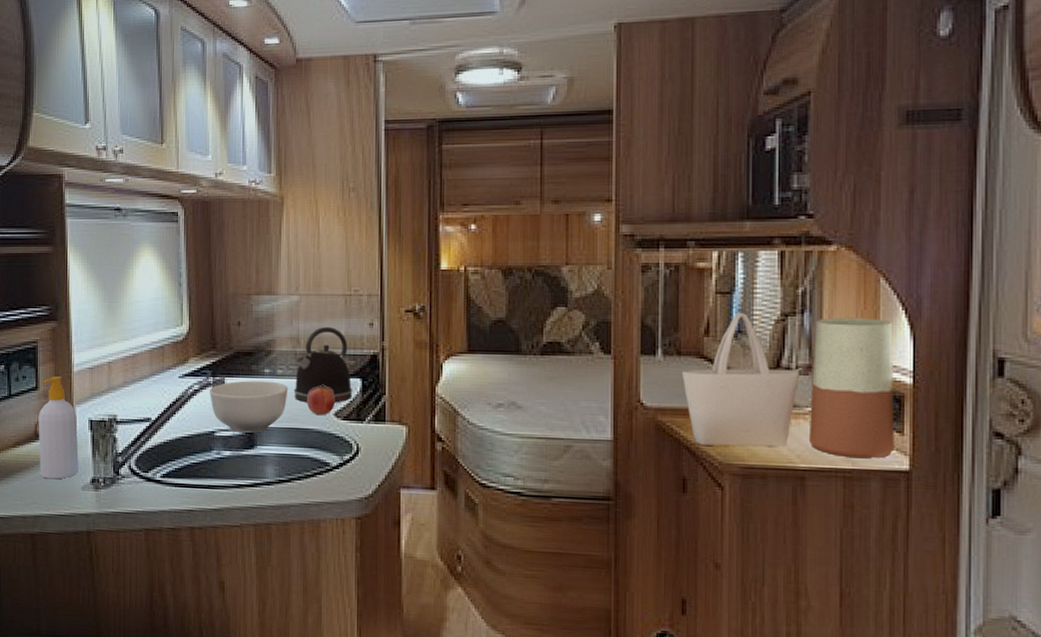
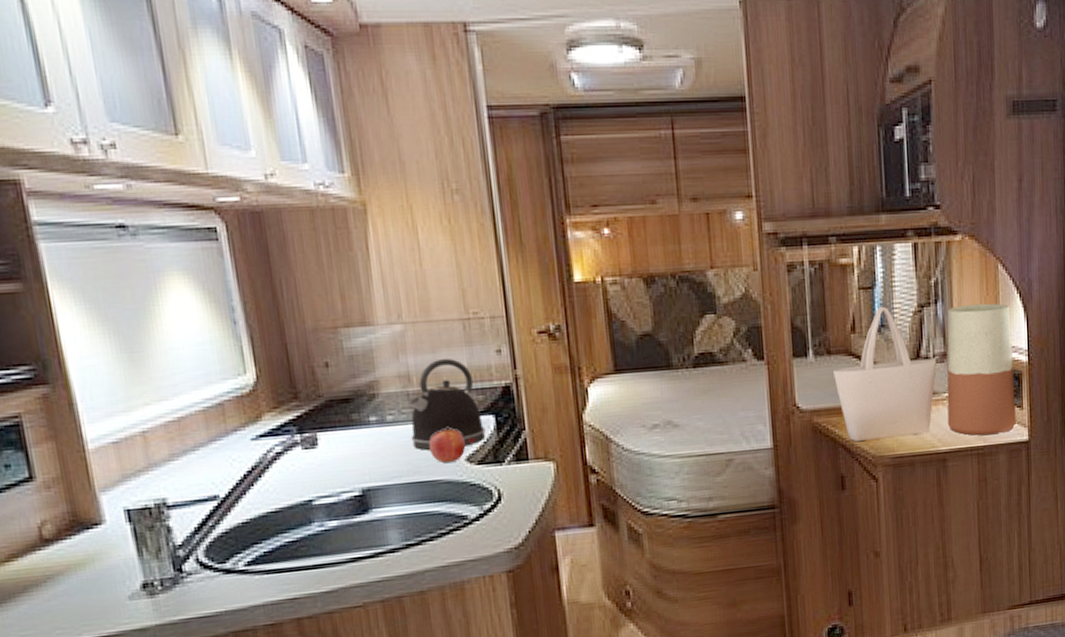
soap bottle: present [38,376,79,479] -> none [40,459,120,595]
bowl: present [209,380,288,433] -> none [296,430,404,497]

